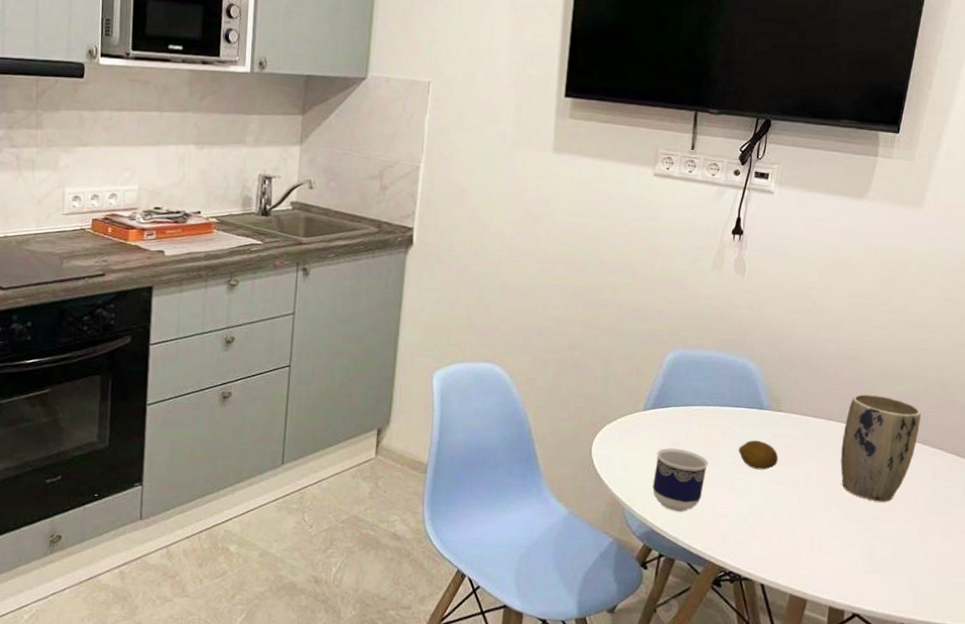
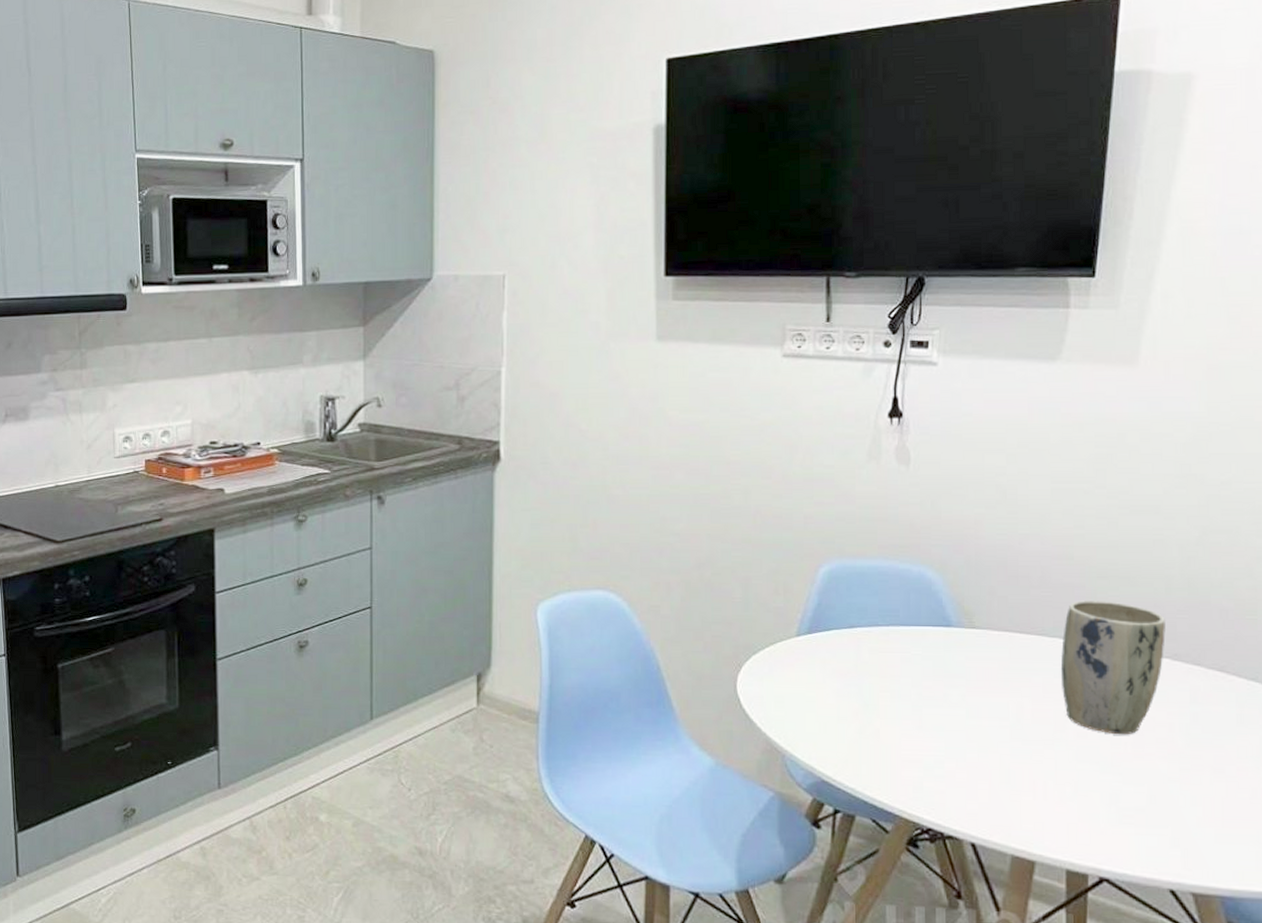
cup: present [652,448,709,512] -> none [817,680,887,757]
fruit: present [738,440,779,470] -> none [923,666,978,702]

